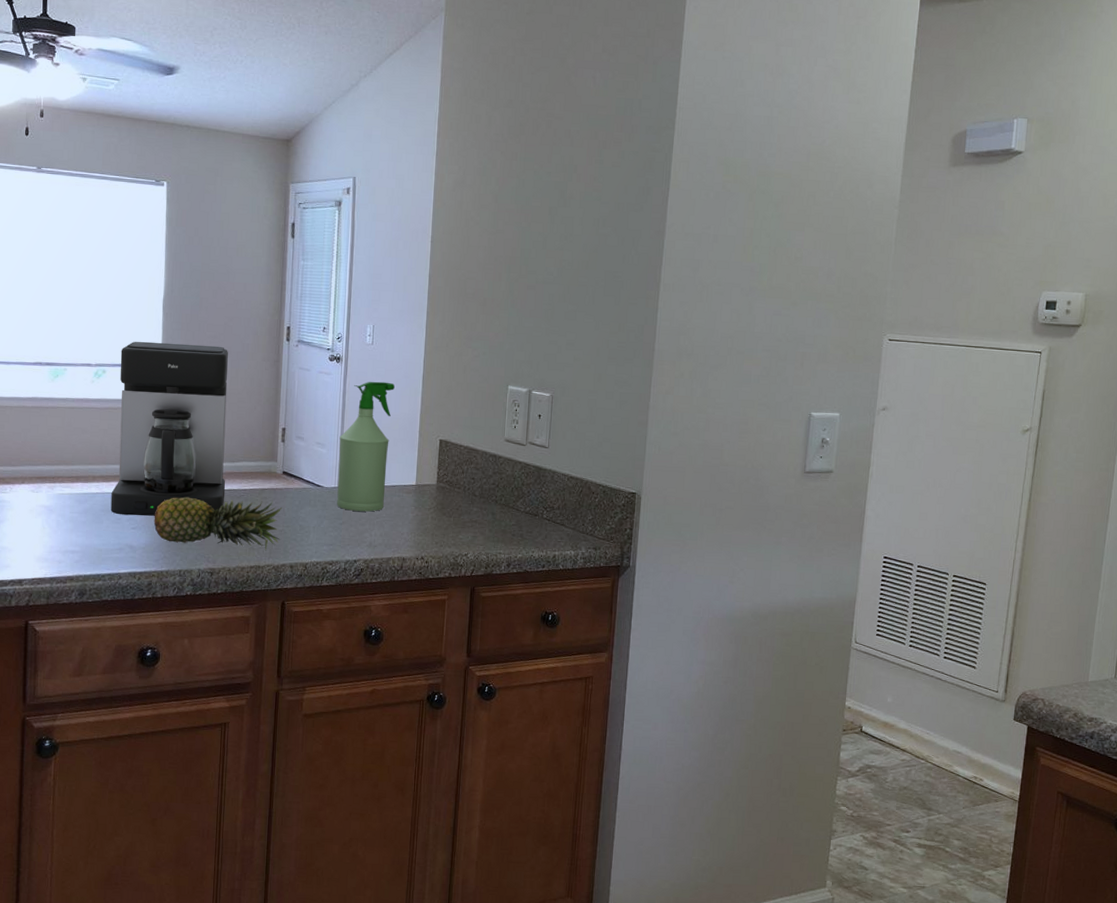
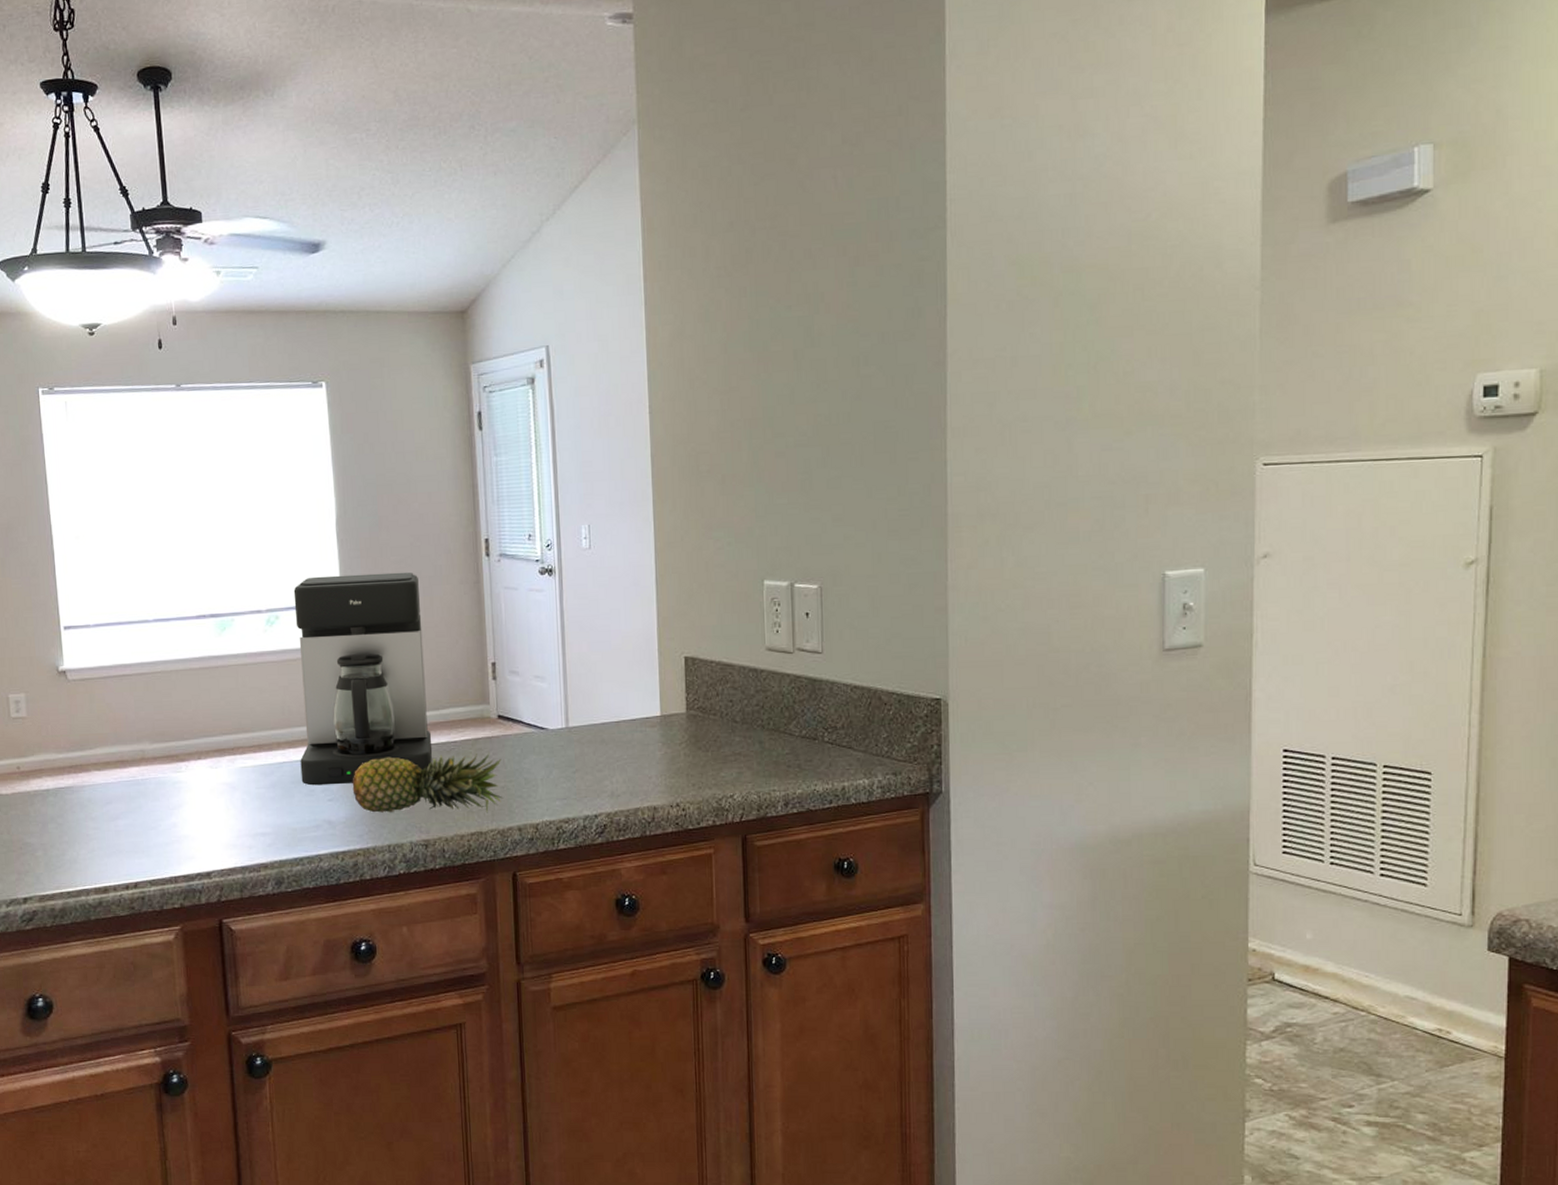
spray bottle: present [337,381,395,512] -> none [561,593,625,755]

